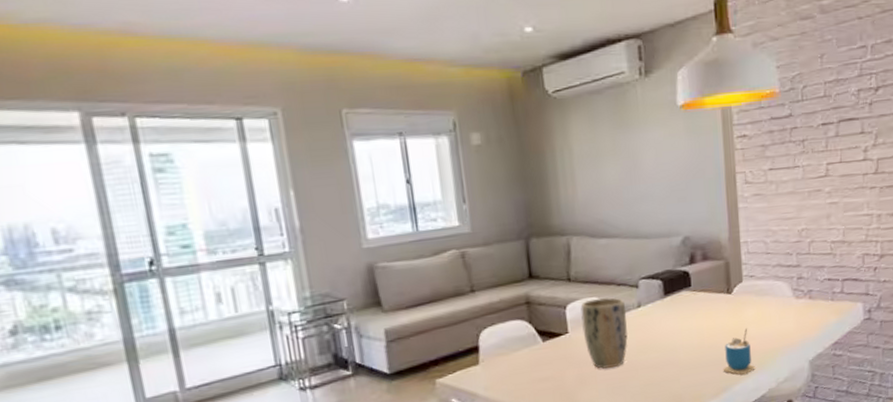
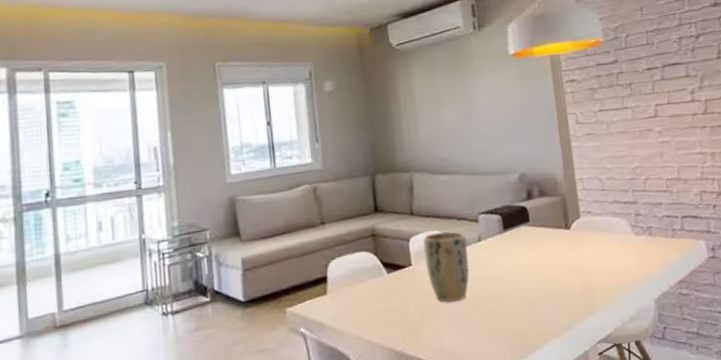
cup: present [723,328,755,375] -> none [565,264,599,312]

